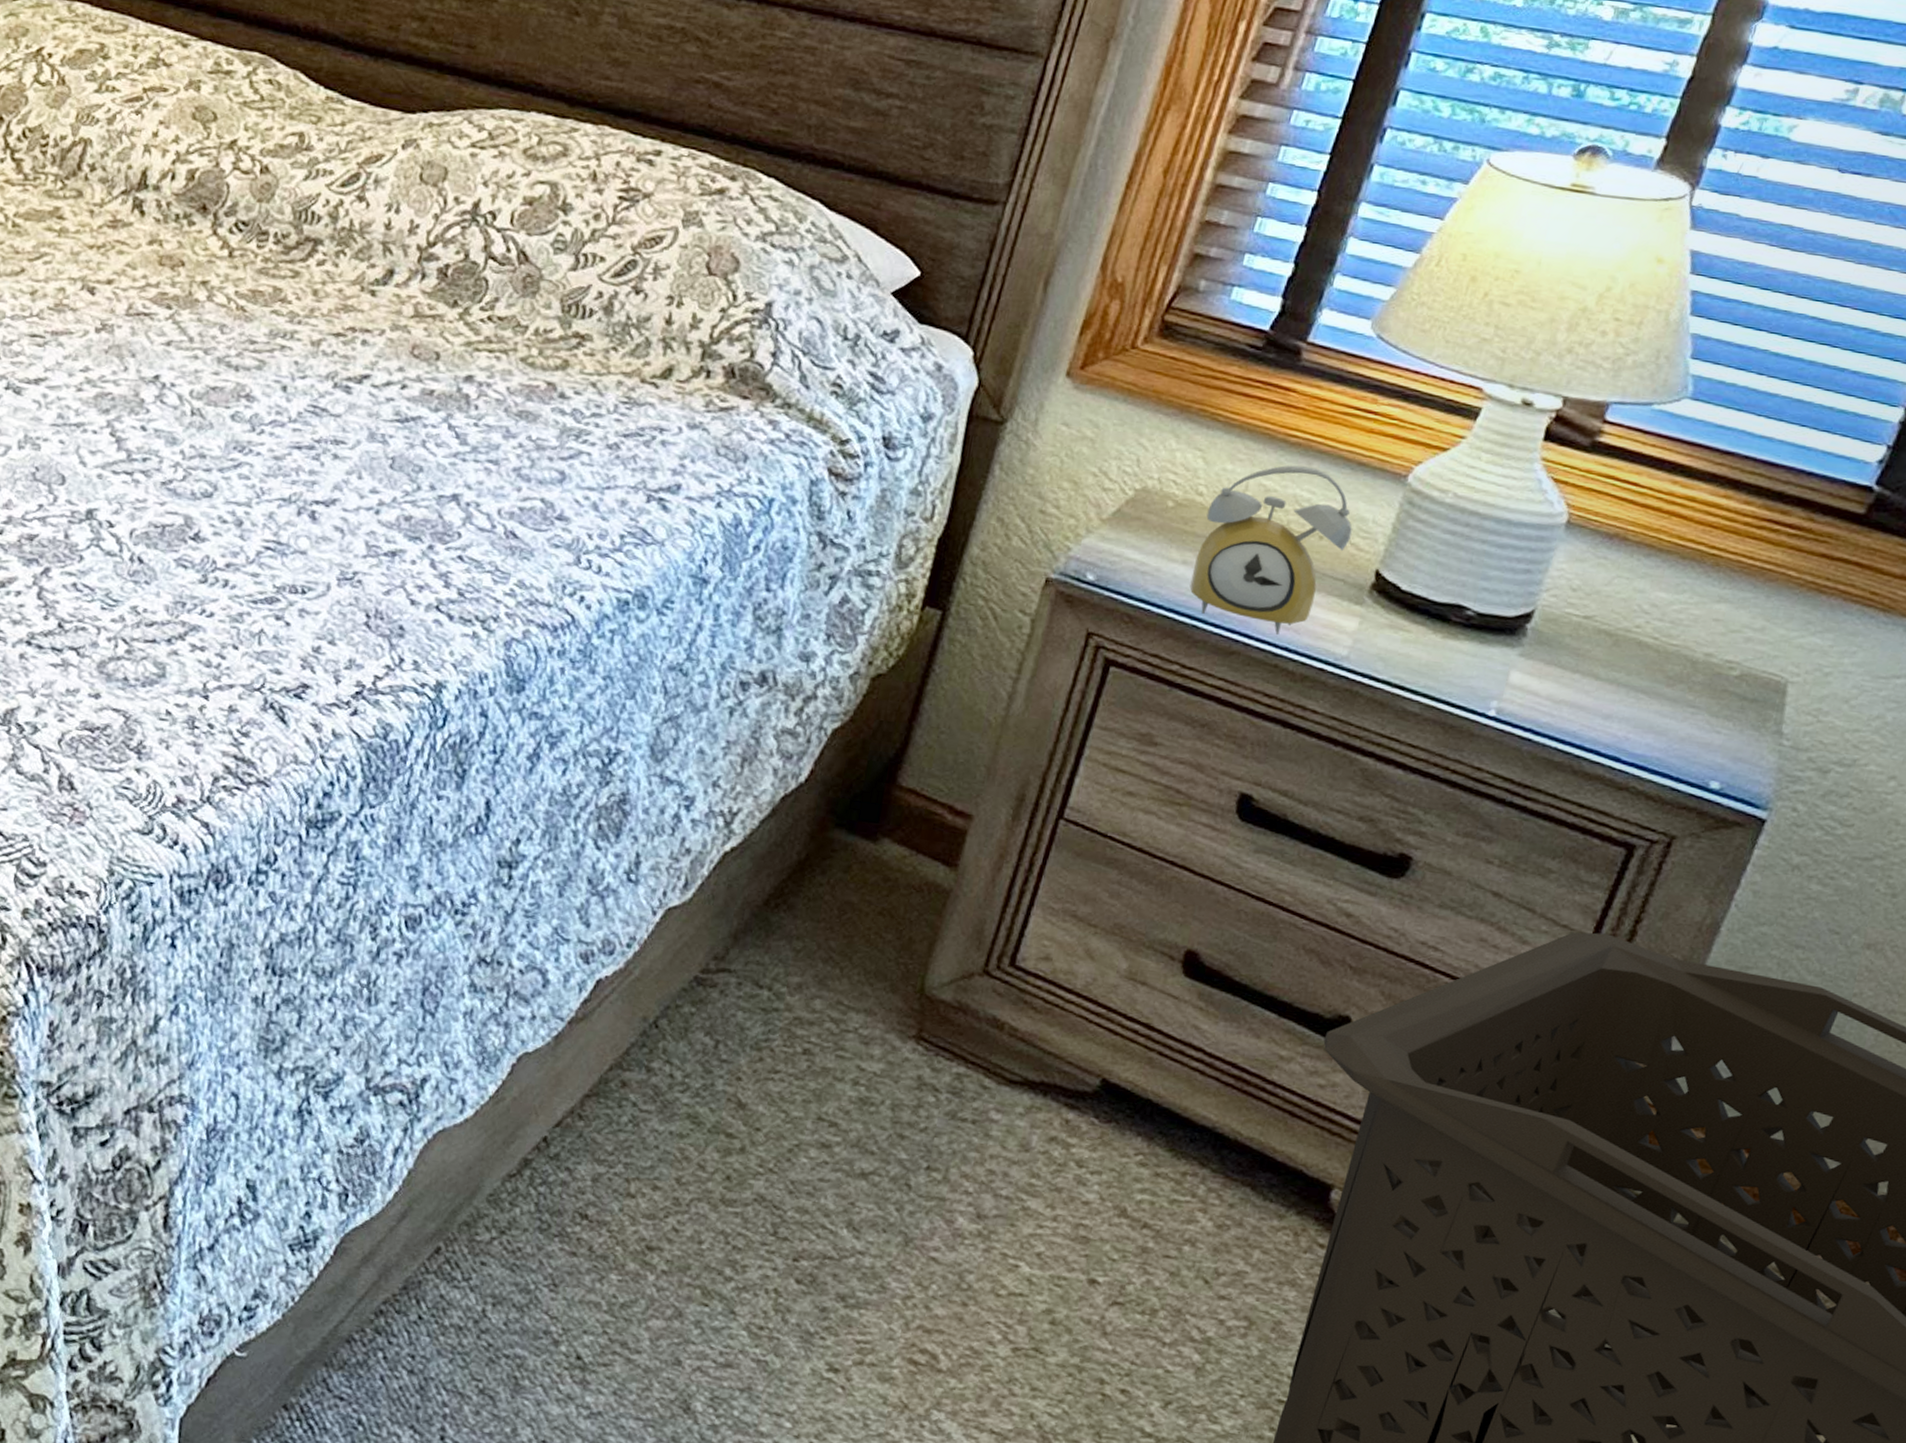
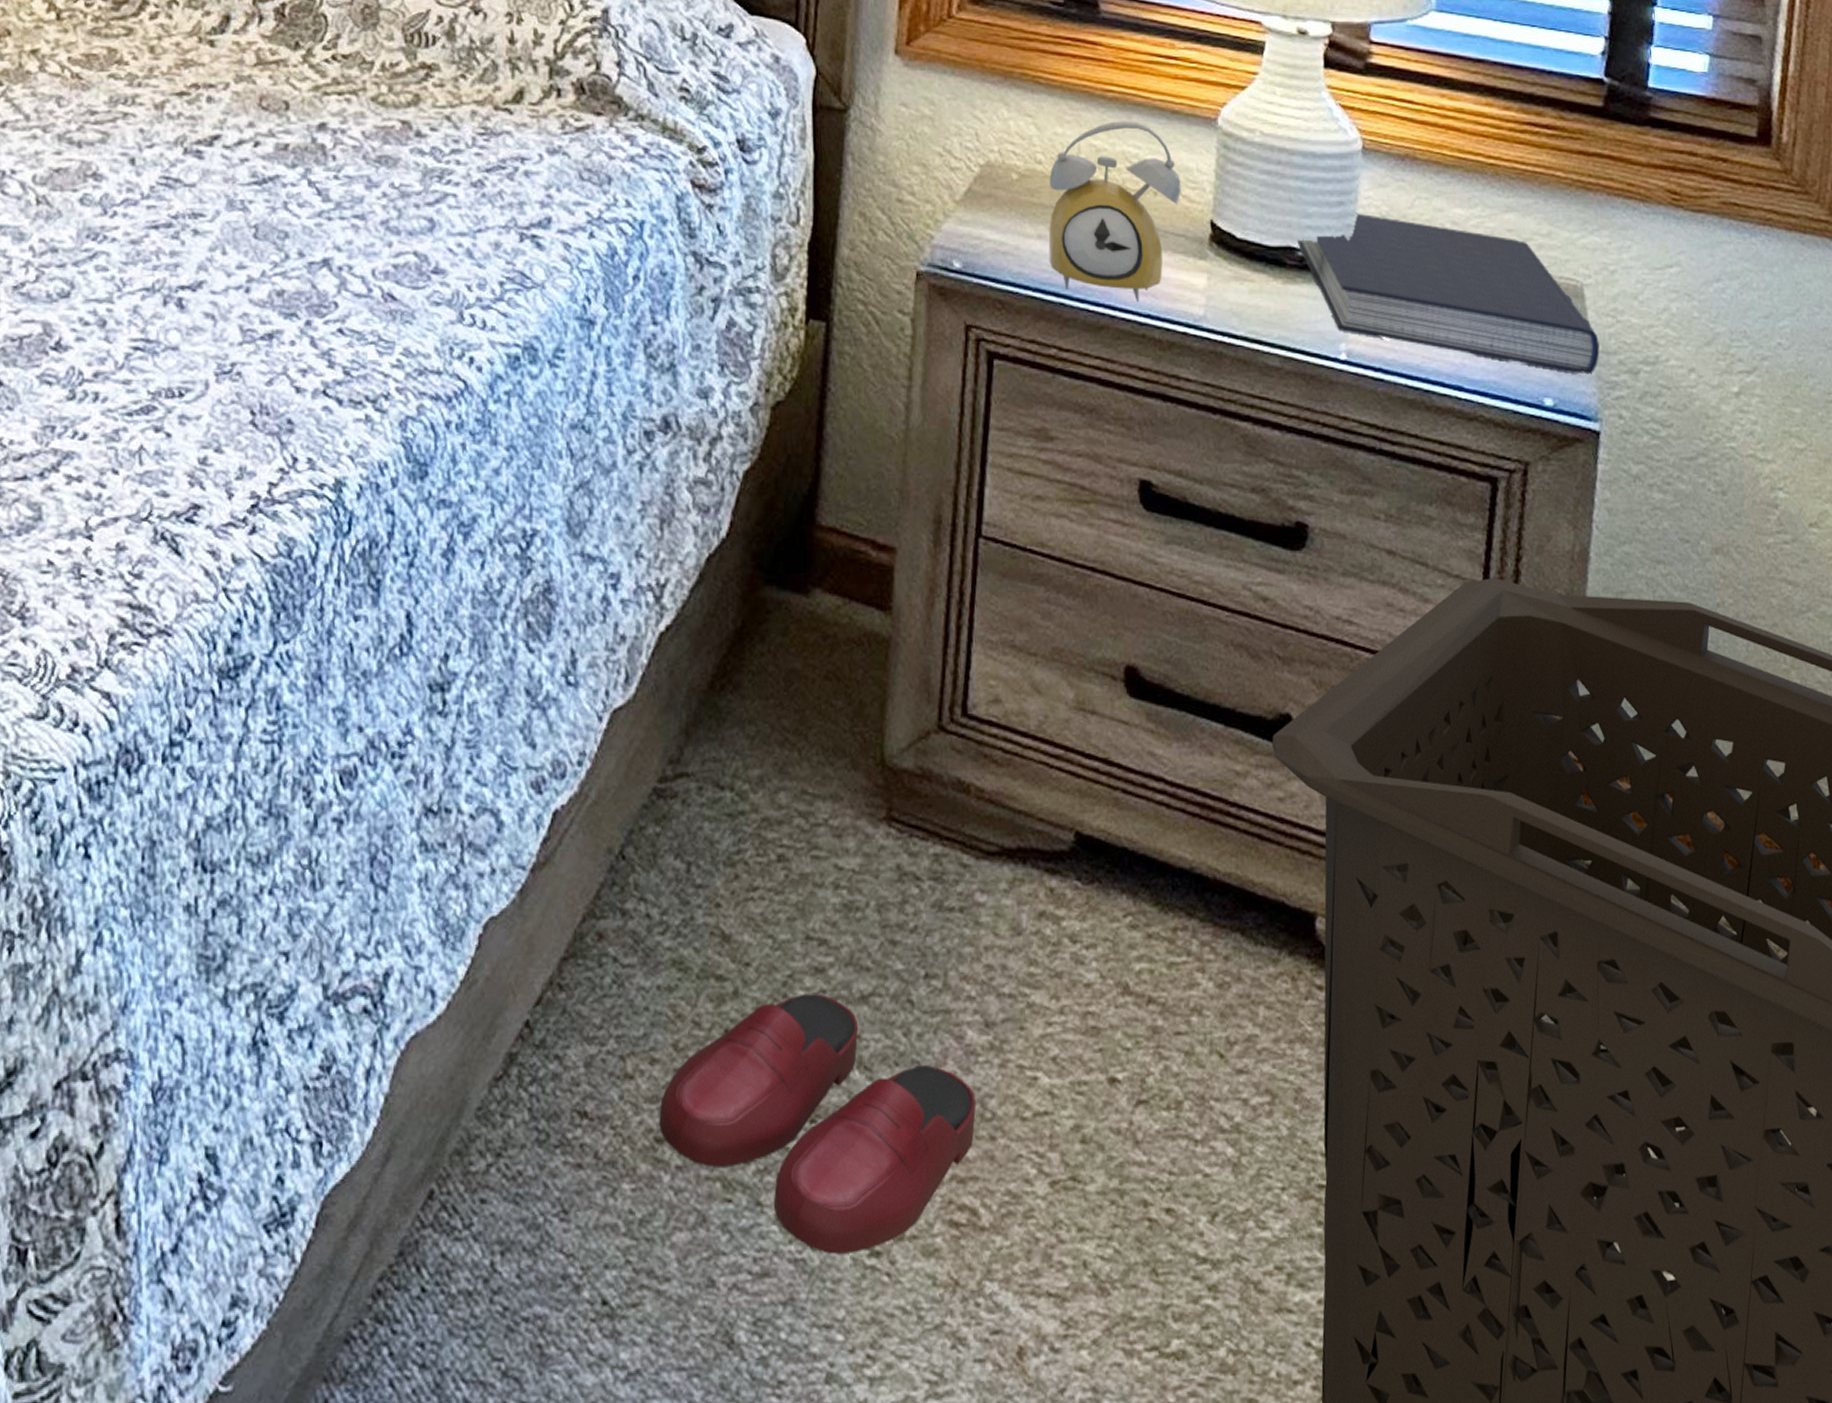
slippers: none [652,1161,955,1366] -> present [659,994,977,1254]
book: none [1468,582,1791,766] -> present [1297,213,1600,375]

